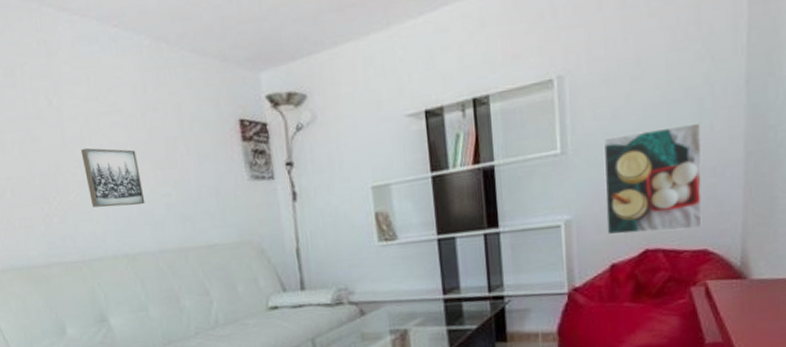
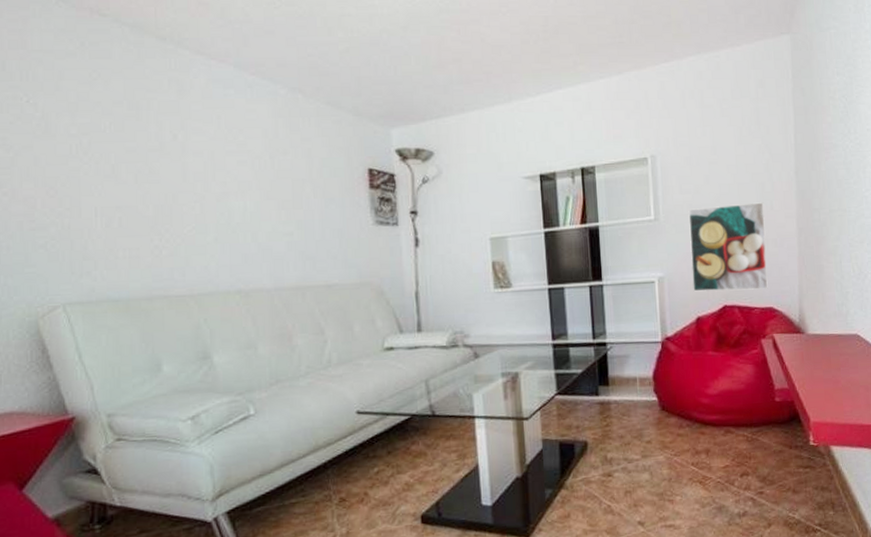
wall art: present [80,147,145,208] -> none [202,183,265,243]

